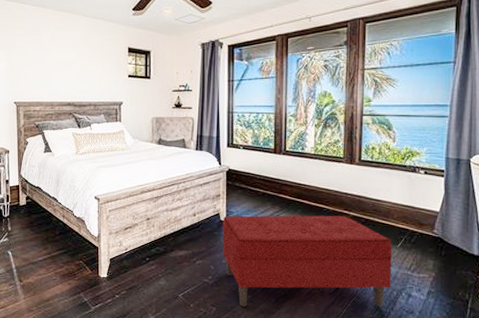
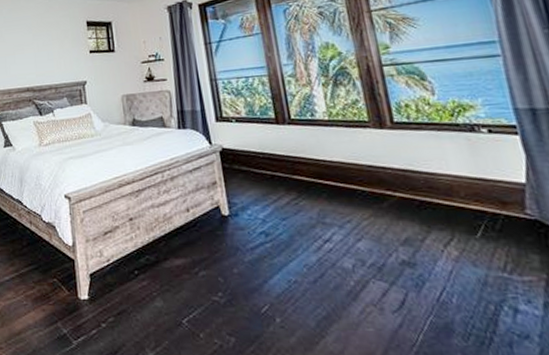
bench: present [222,215,392,307] -> none [224,198,483,335]

